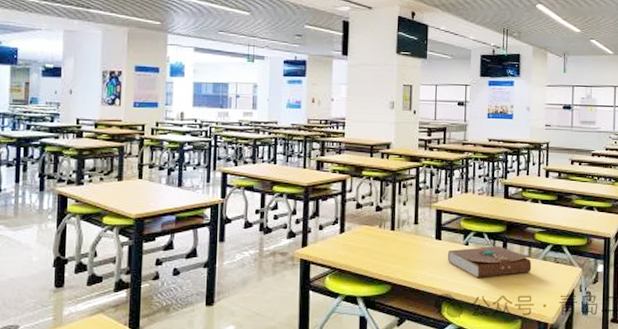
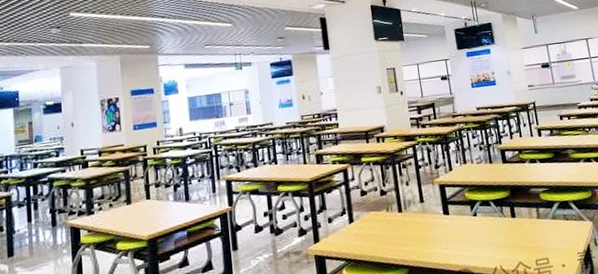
book: present [447,245,532,279] -> none [457,211,543,248]

